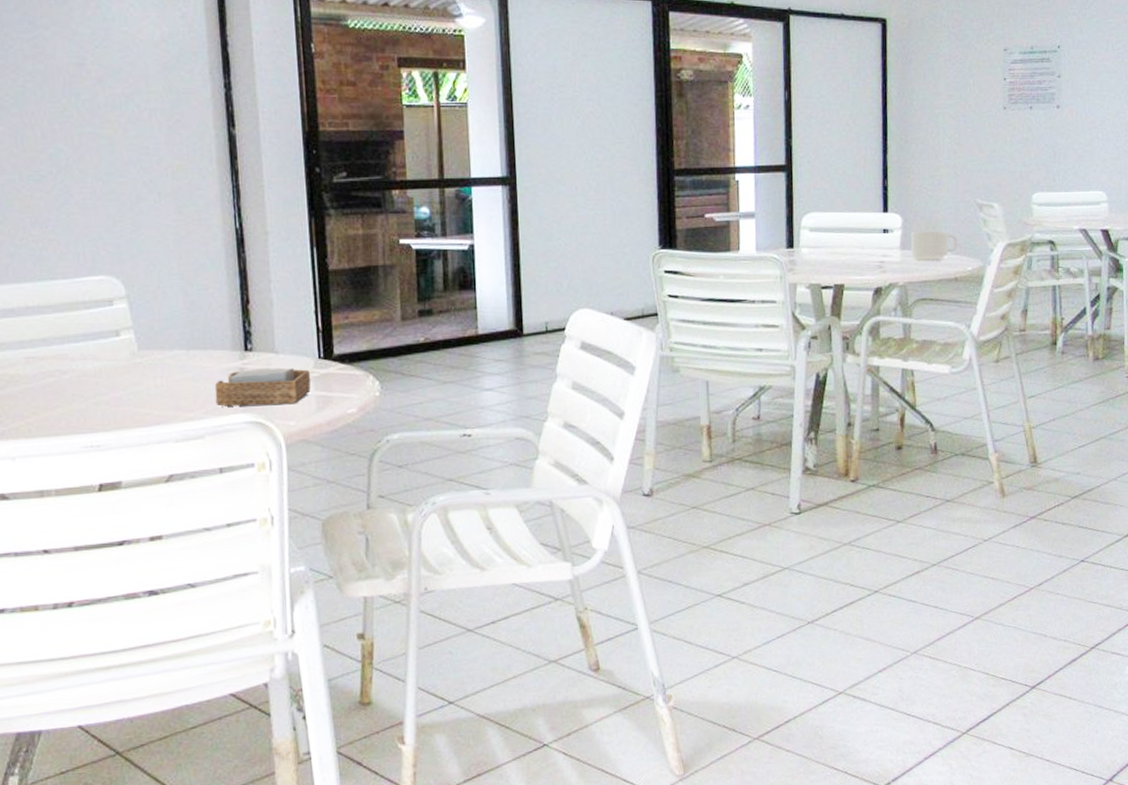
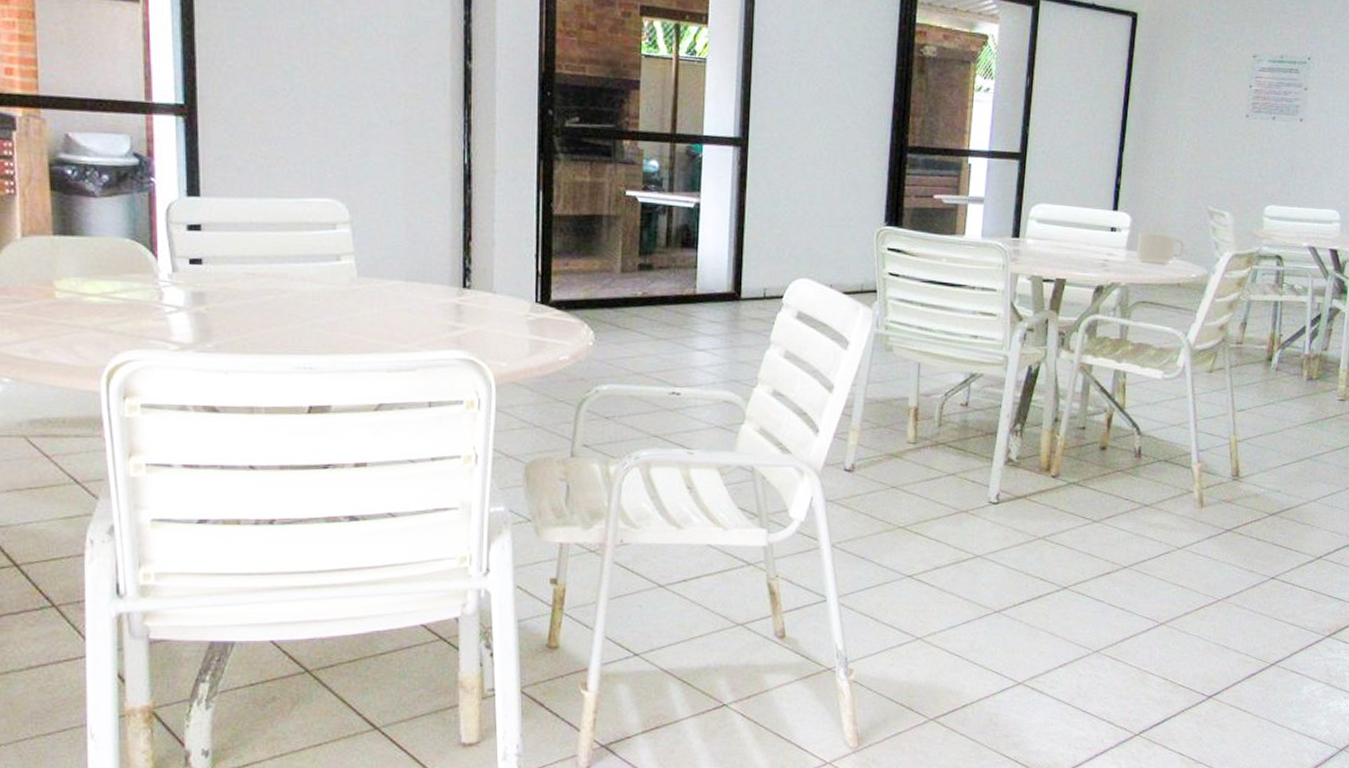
napkin holder: present [214,367,311,407] -> none [430,306,527,346]

